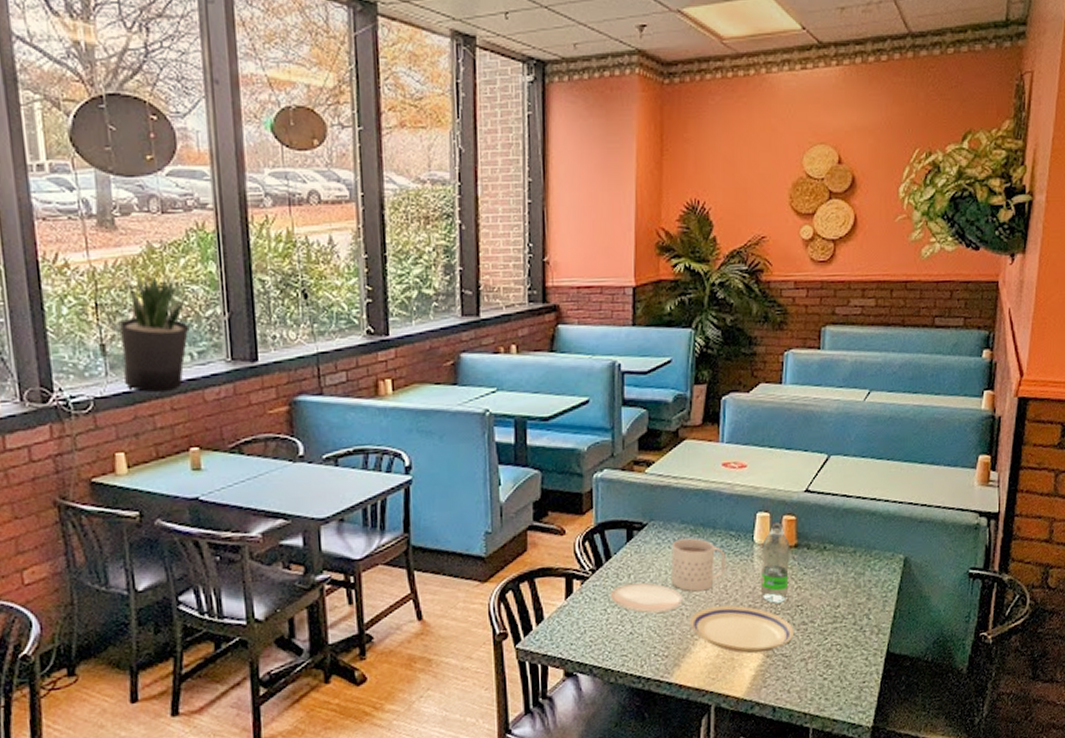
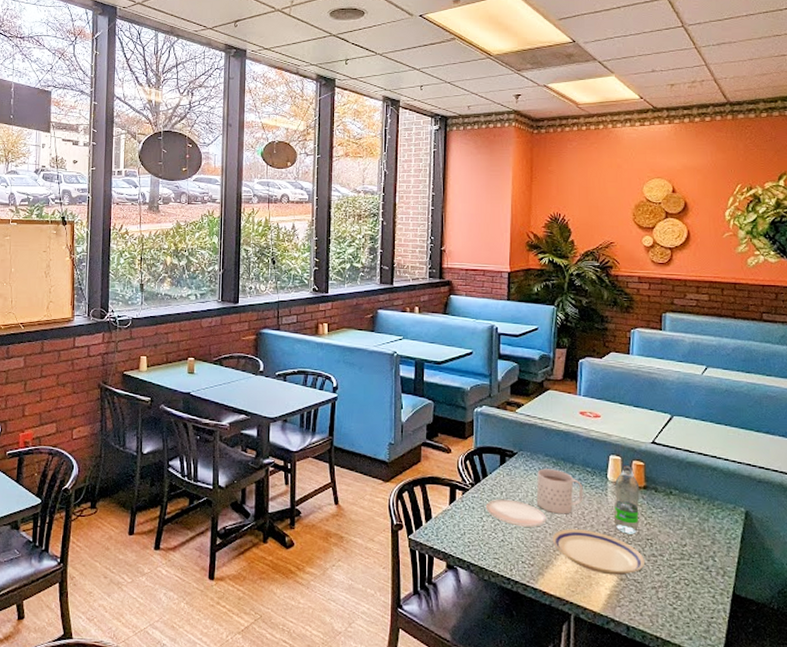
planter: present [120,267,190,394] -> none [152,236,199,319]

